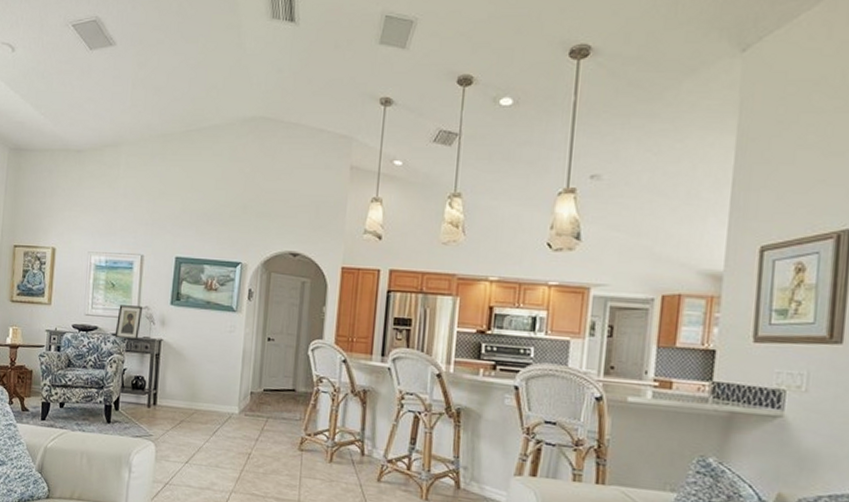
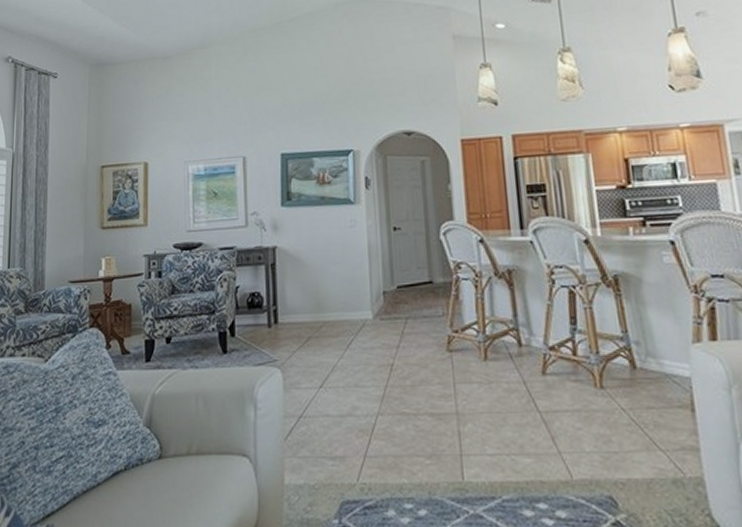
picture frame: present [114,305,143,340] -> none [222,213,252,253]

